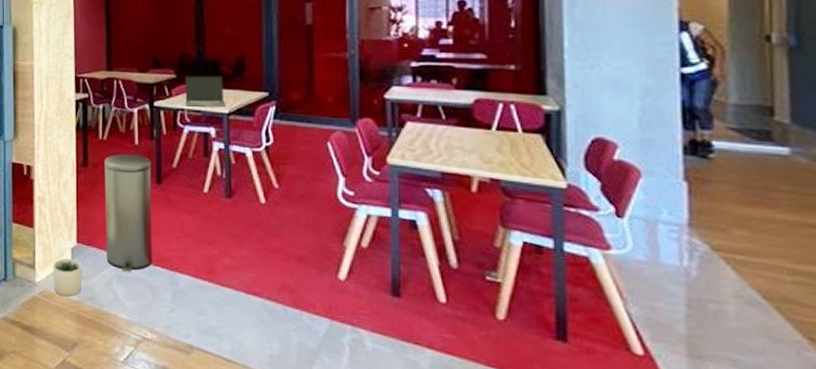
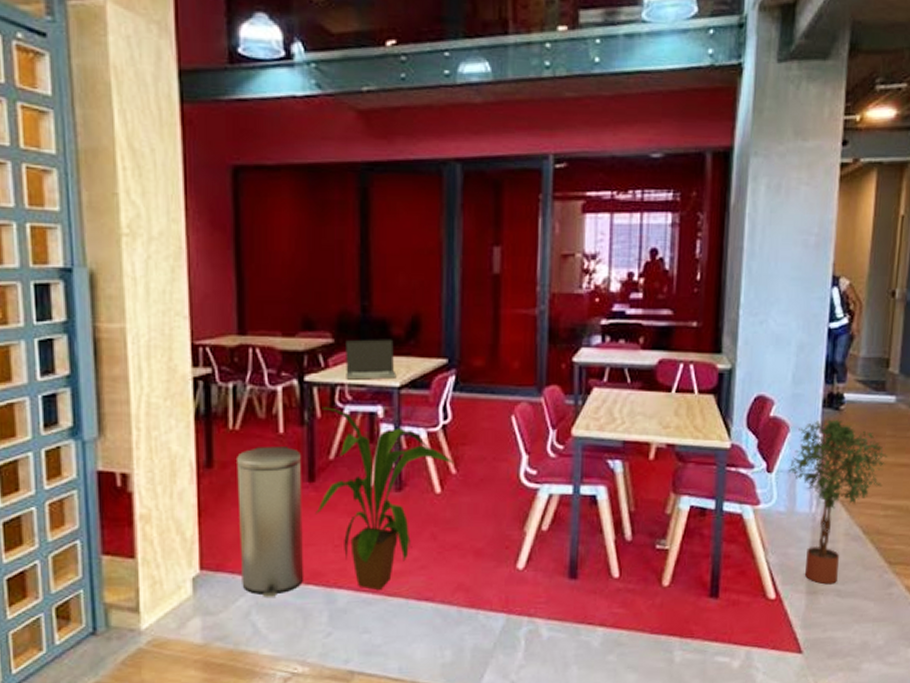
planter: present [53,258,82,297] -> none [166,591,208,642]
house plant: none [162,126,277,279] -> present [315,407,455,590]
potted tree: none [644,167,787,352] -> present [788,419,887,585]

